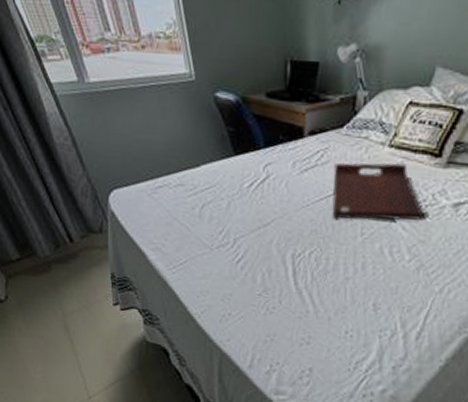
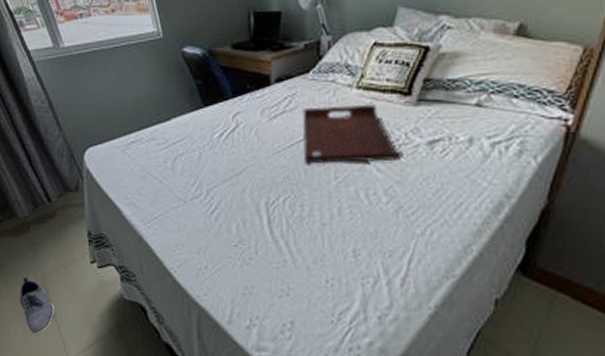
shoe: none [40,316,76,372] -> present [20,277,55,334]

